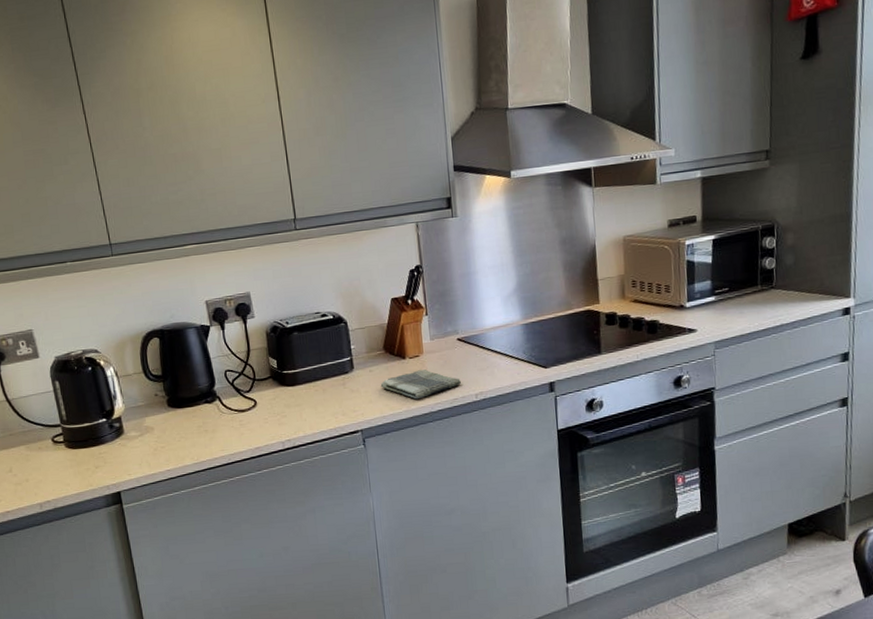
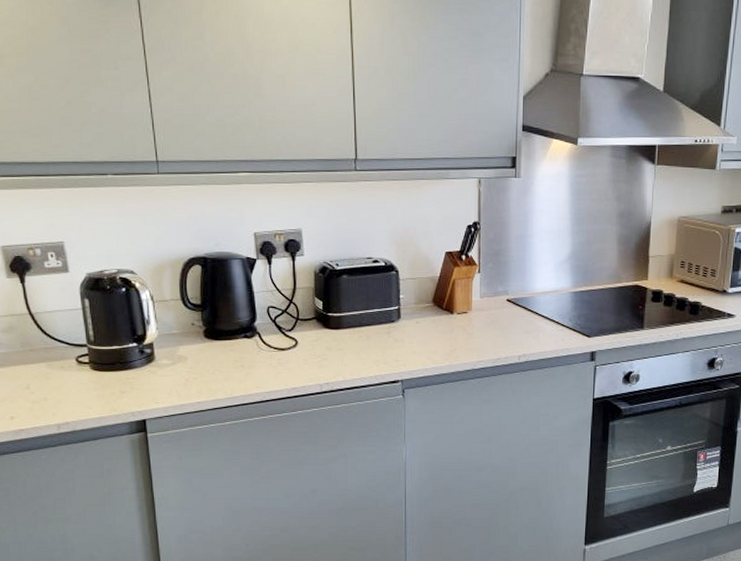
dish towel: present [380,369,461,400] -> none [425,326,506,355]

